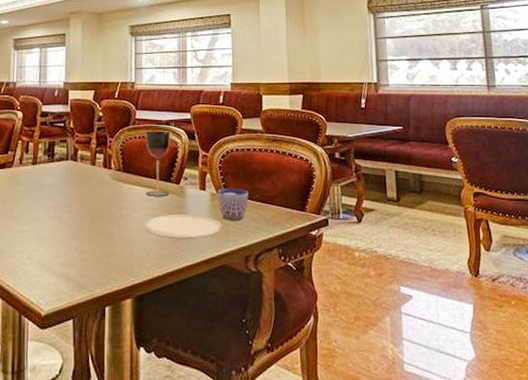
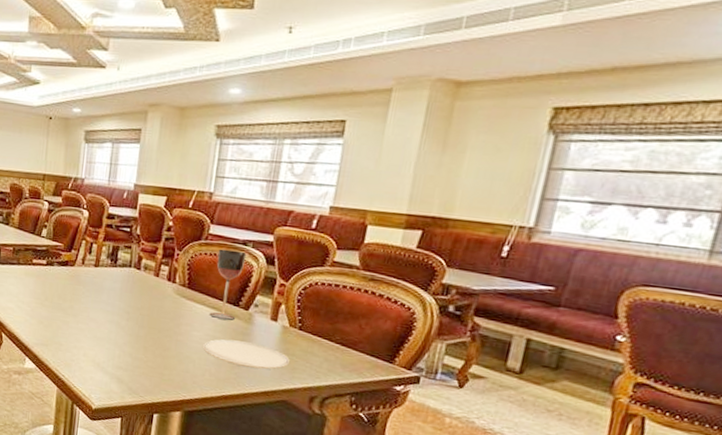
cup: present [216,188,249,220] -> none [289,323,328,359]

